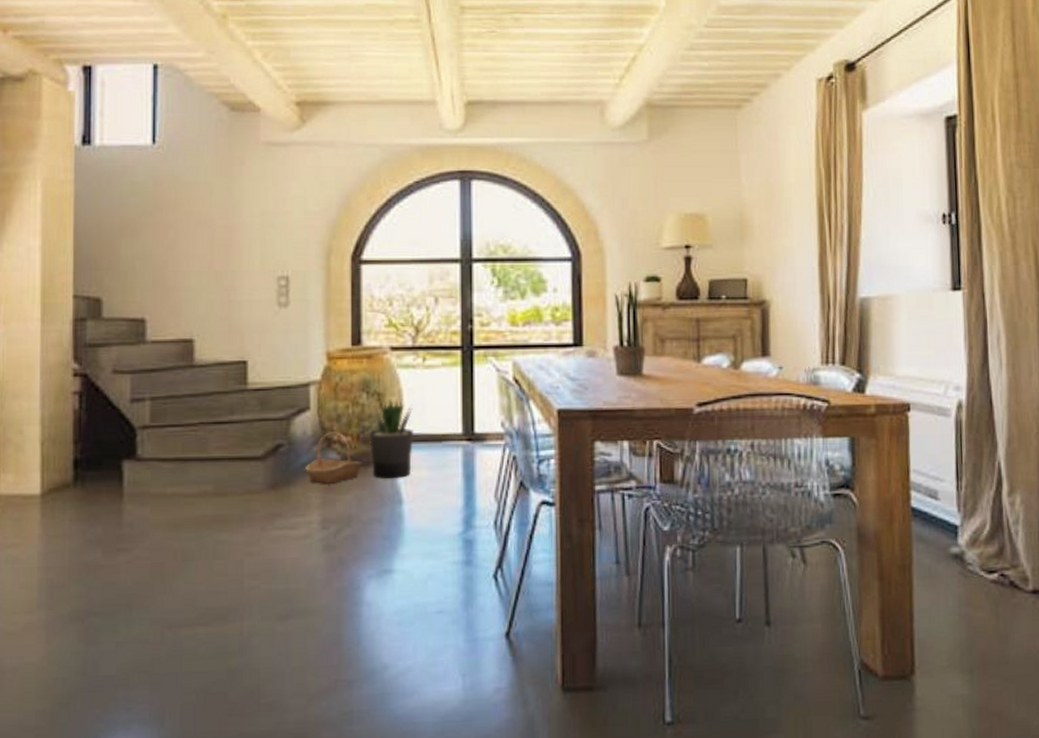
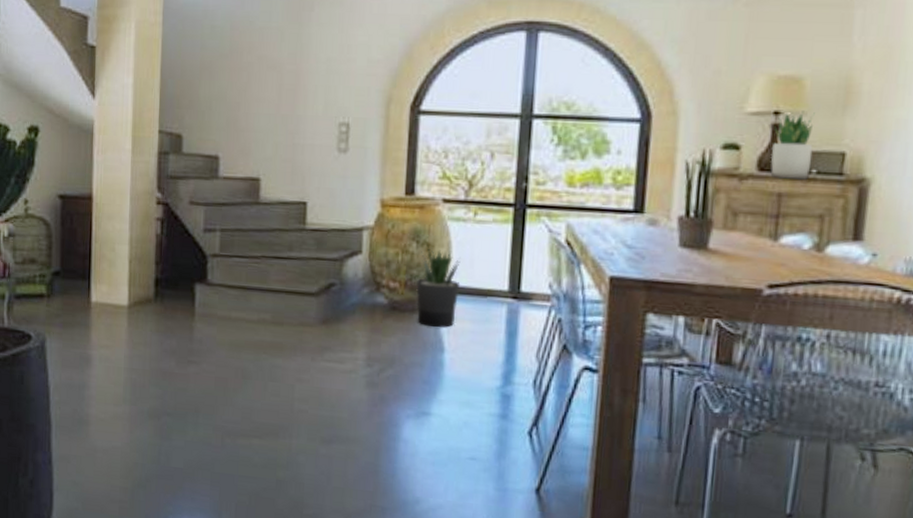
basket: present [305,432,363,484] -> none [354,276,409,326]
planter: none [686,243,721,305] -> present [770,110,815,180]

